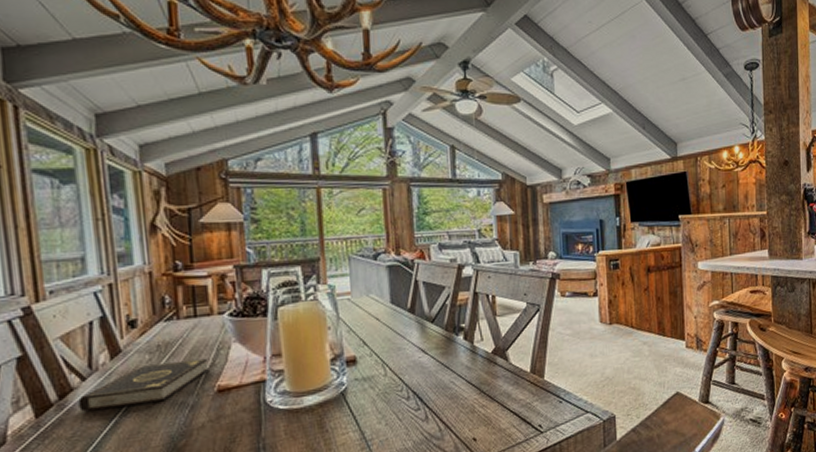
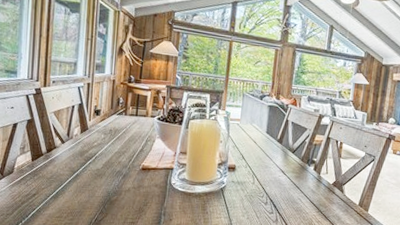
book: present [78,358,209,412] -> none [57,141,140,168]

